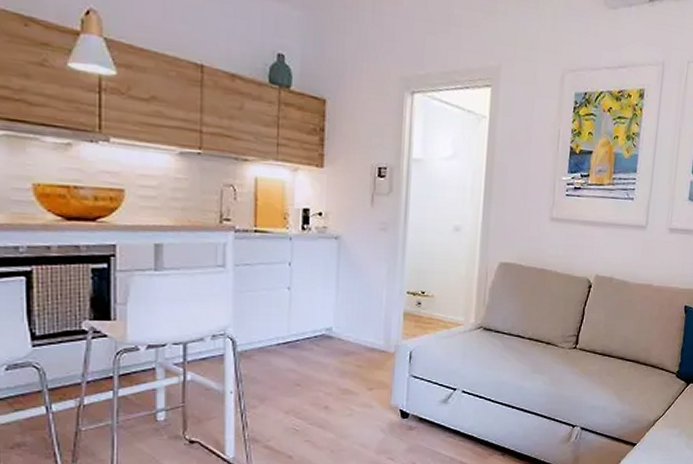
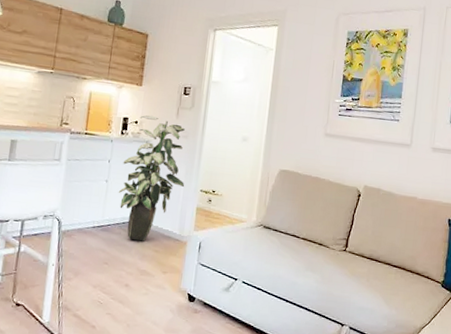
indoor plant: none [305,204,388,356] -> present [118,114,185,242]

